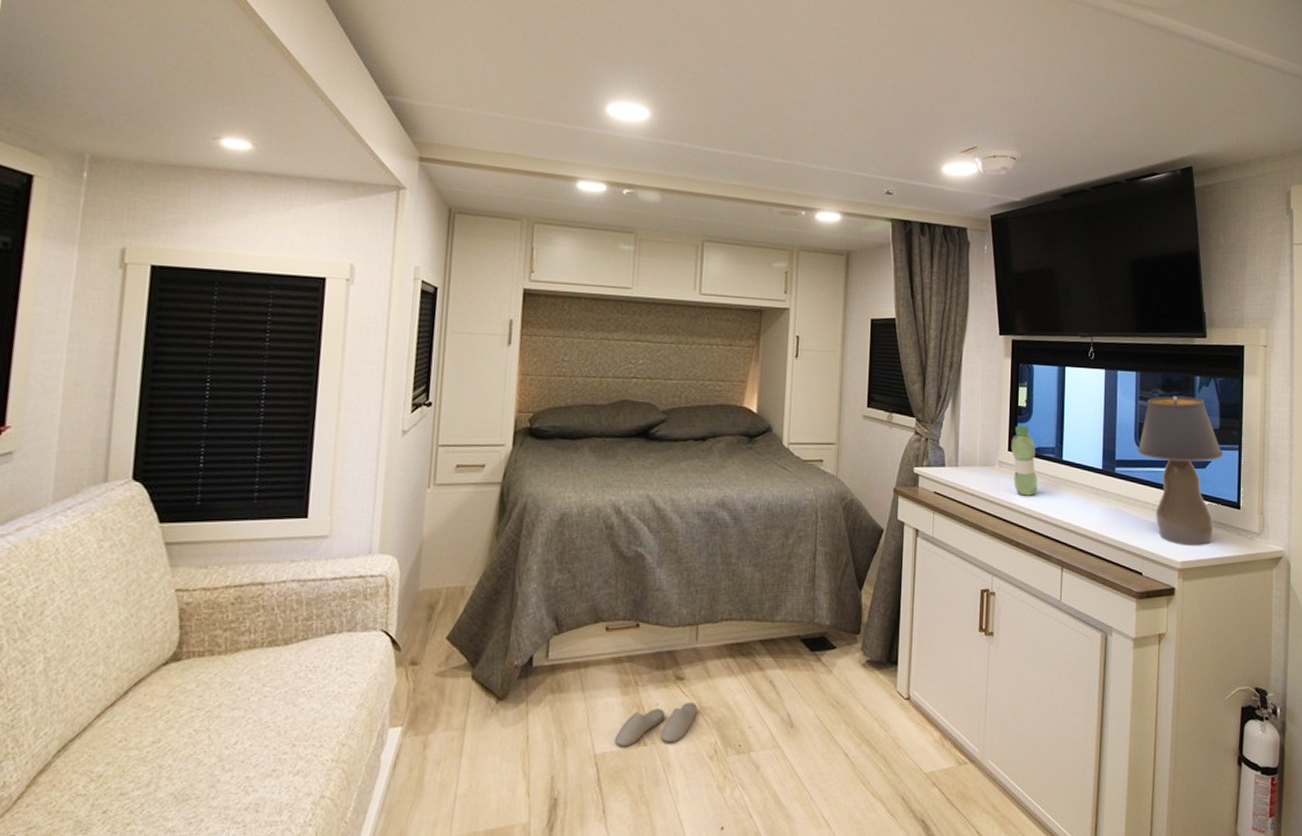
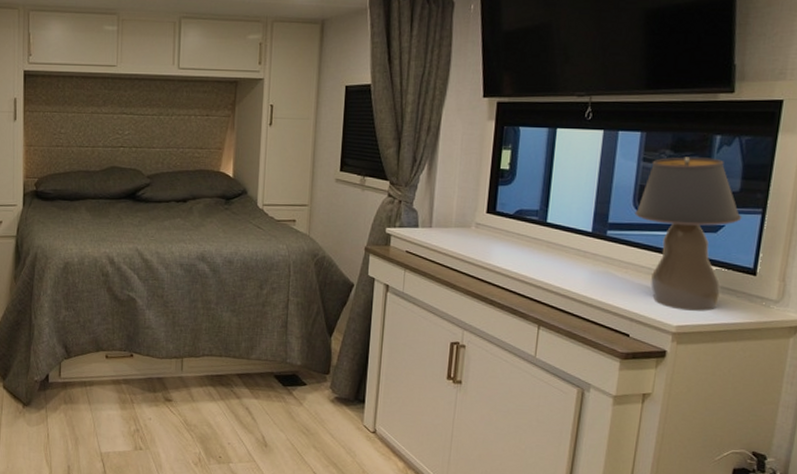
slippers: present [614,702,698,747] -> none [115,419,184,450]
water bottle: present [1011,425,1039,496] -> none [490,188,518,257]

